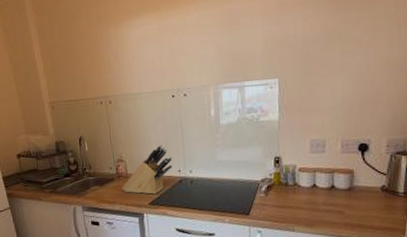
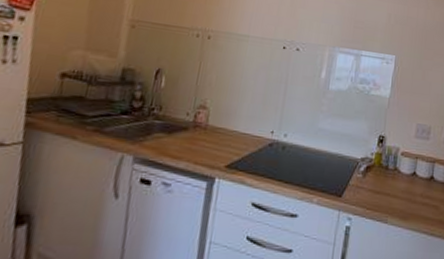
knife block: present [121,144,173,194] -> none [195,97,268,156]

